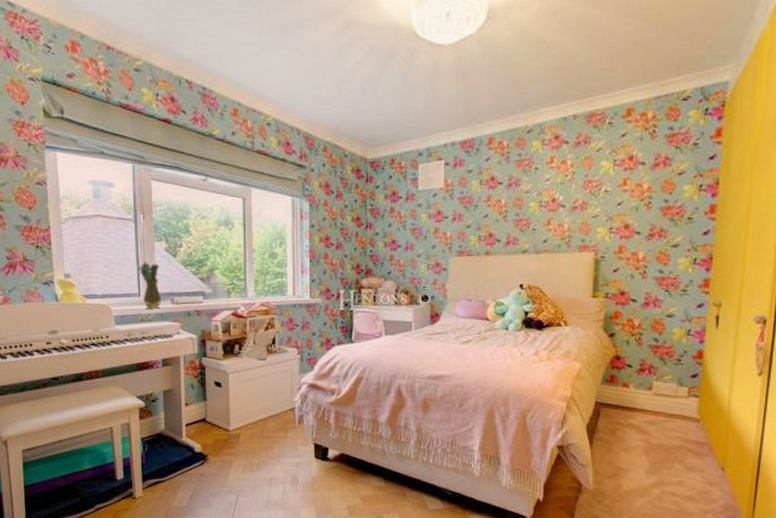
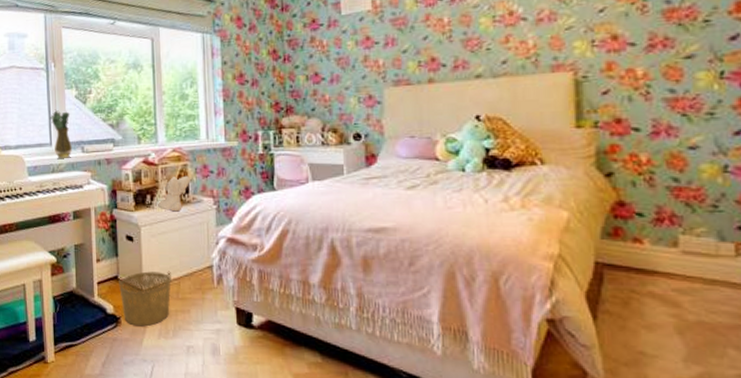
basket: none [207,413,257,463] -> present [119,271,171,327]

